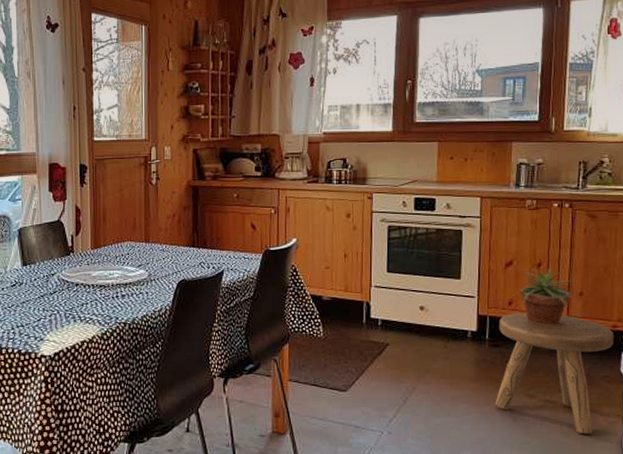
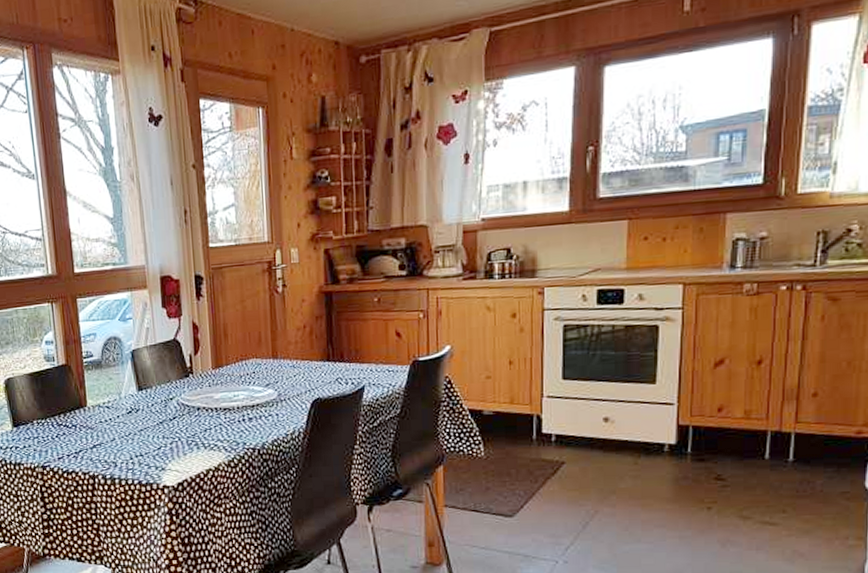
stool: present [495,313,614,434] -> none [698,420,858,561]
potted plant: present [512,269,574,324] -> none [723,366,805,433]

